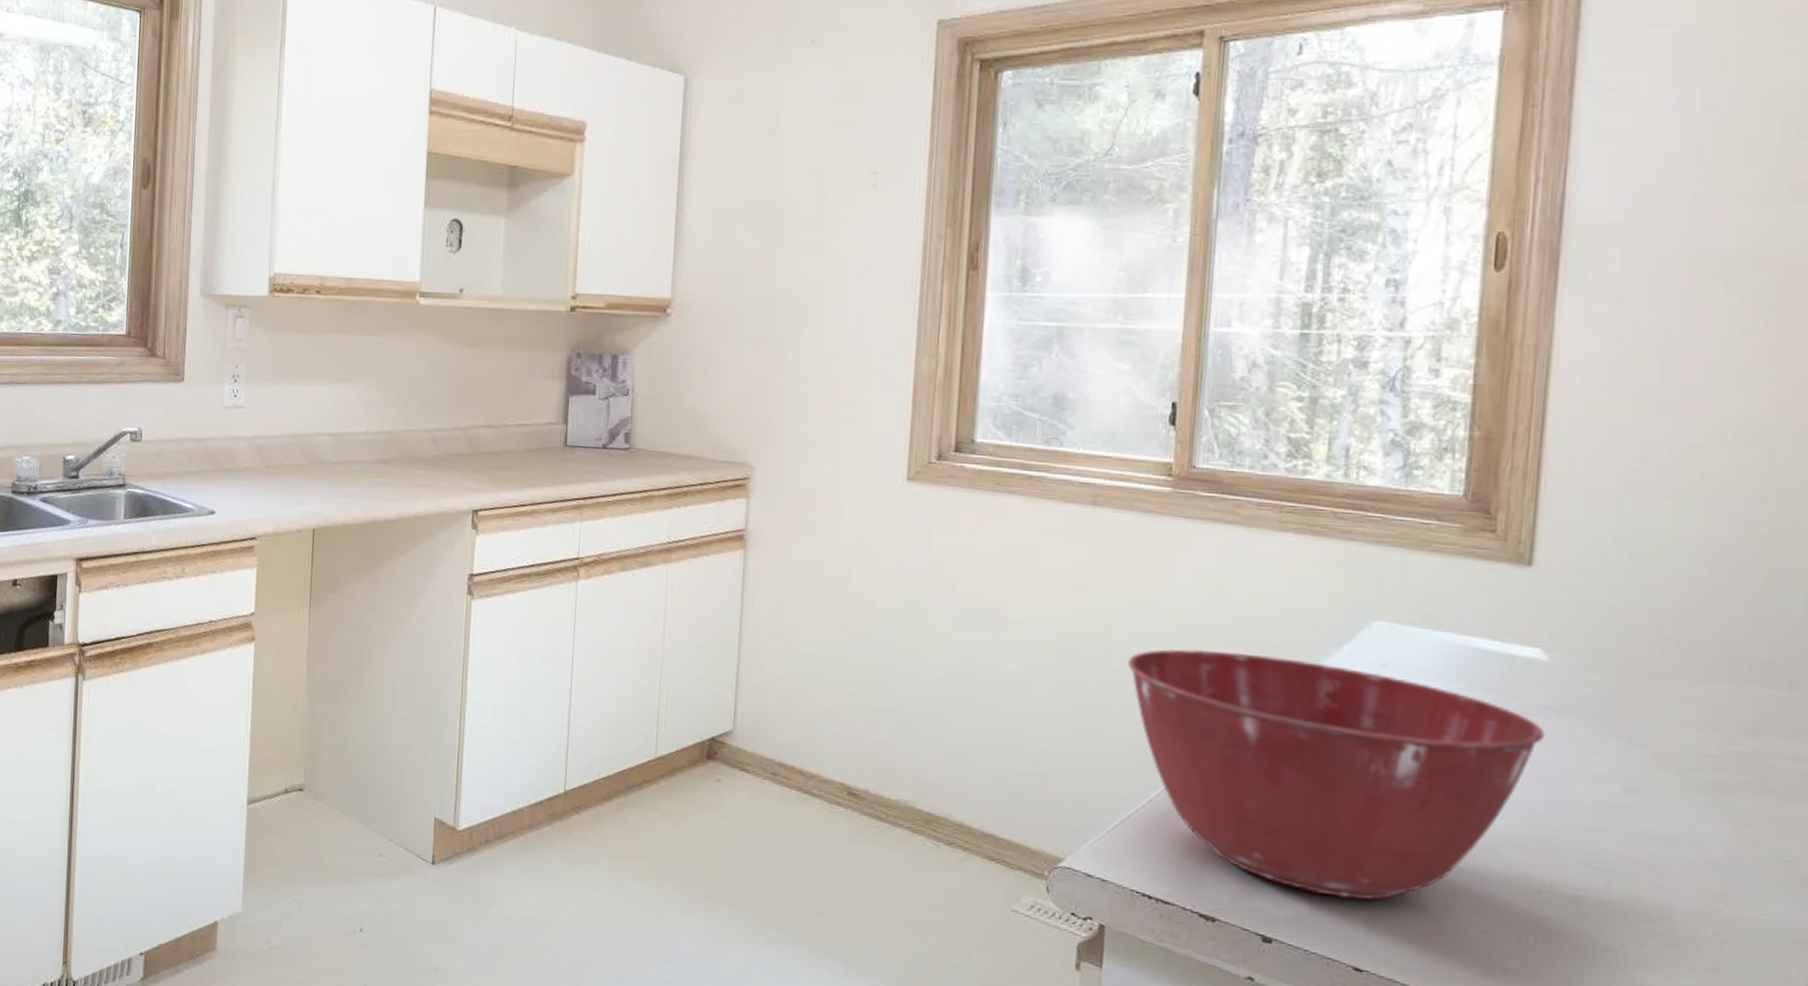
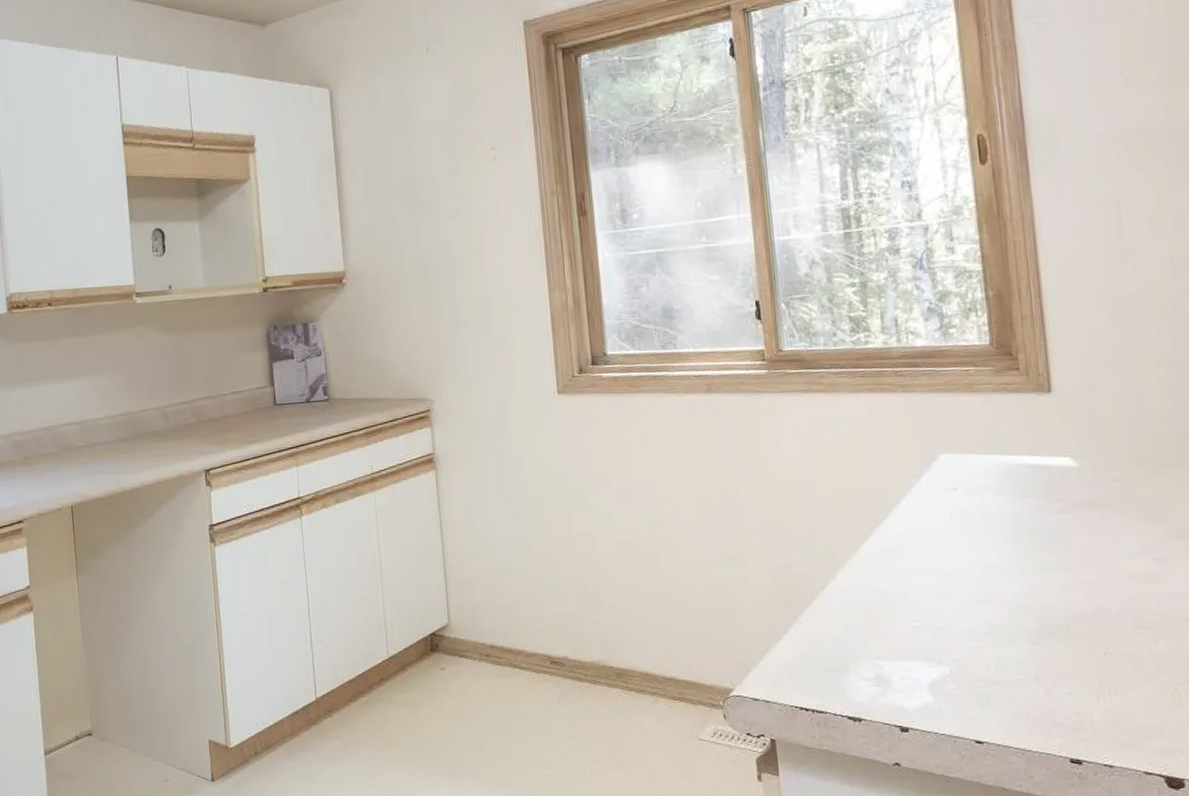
mixing bowl: present [1128,649,1545,900] -> none [757,494,1086,685]

